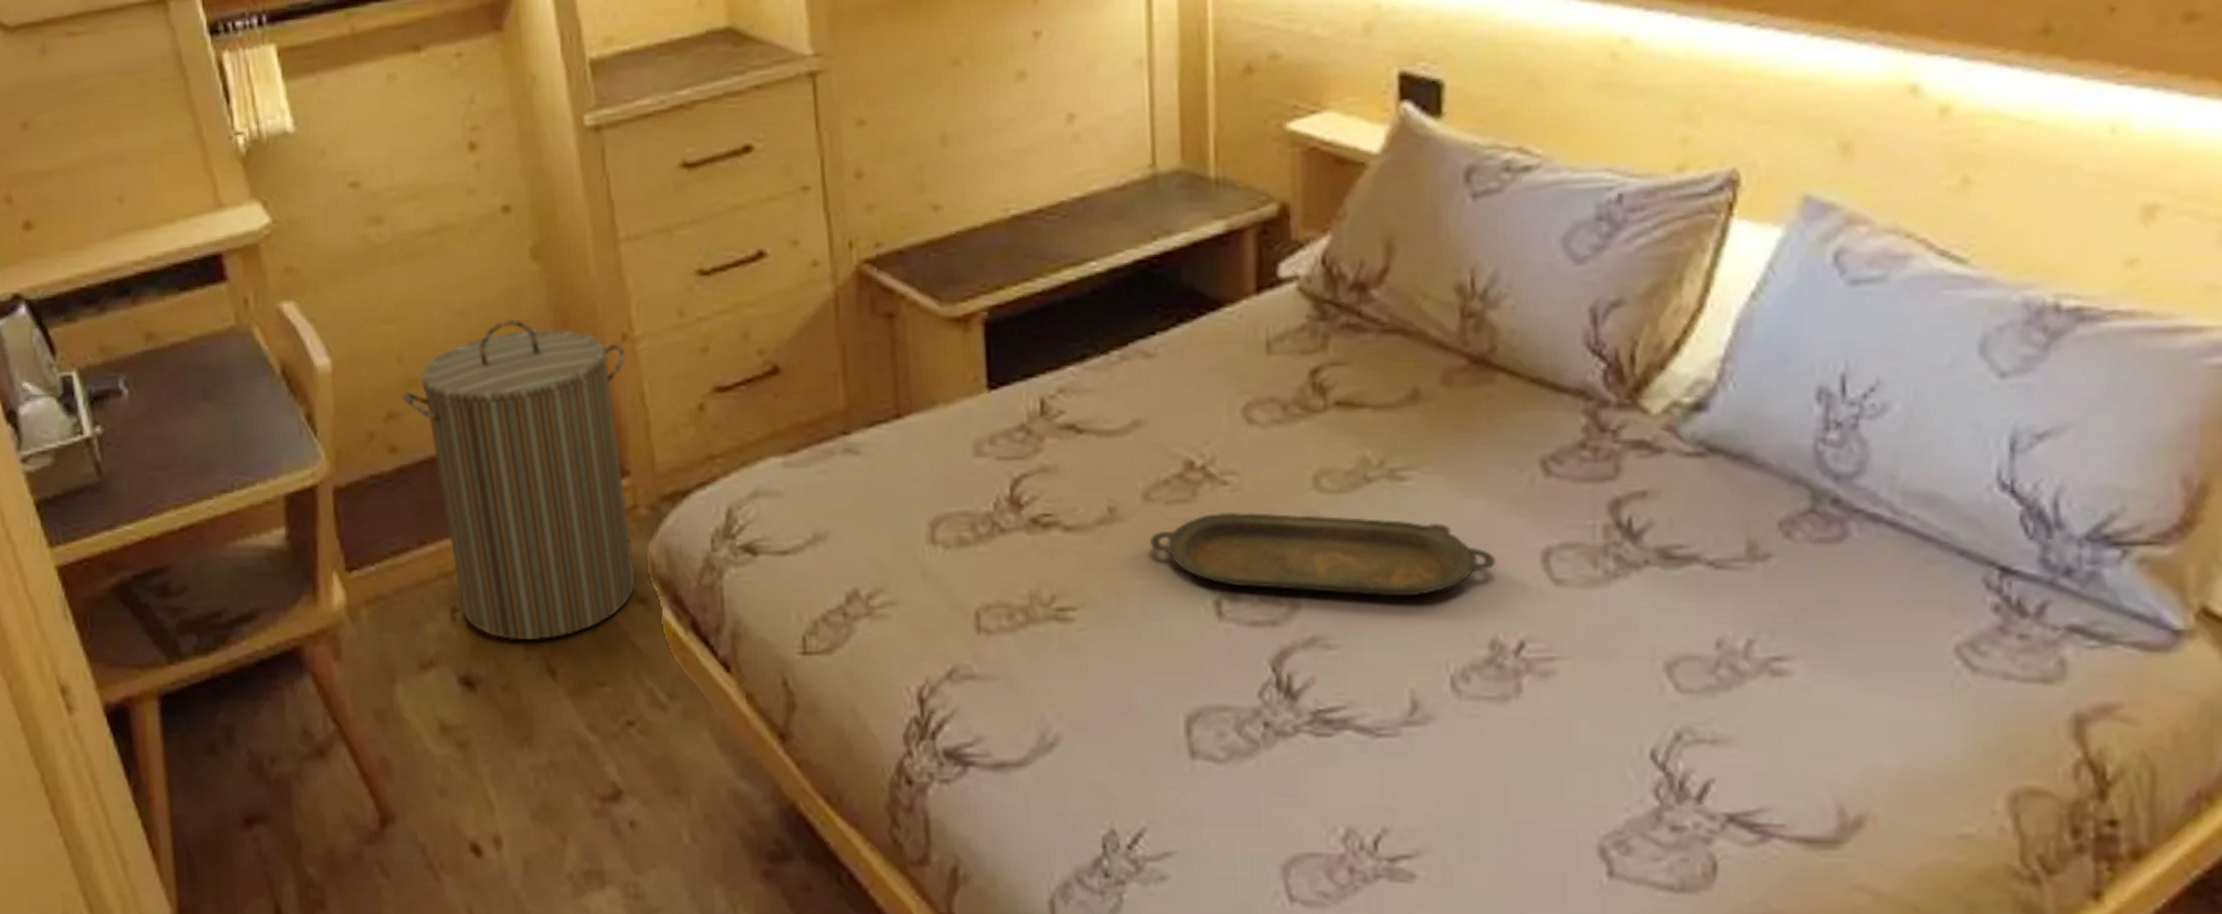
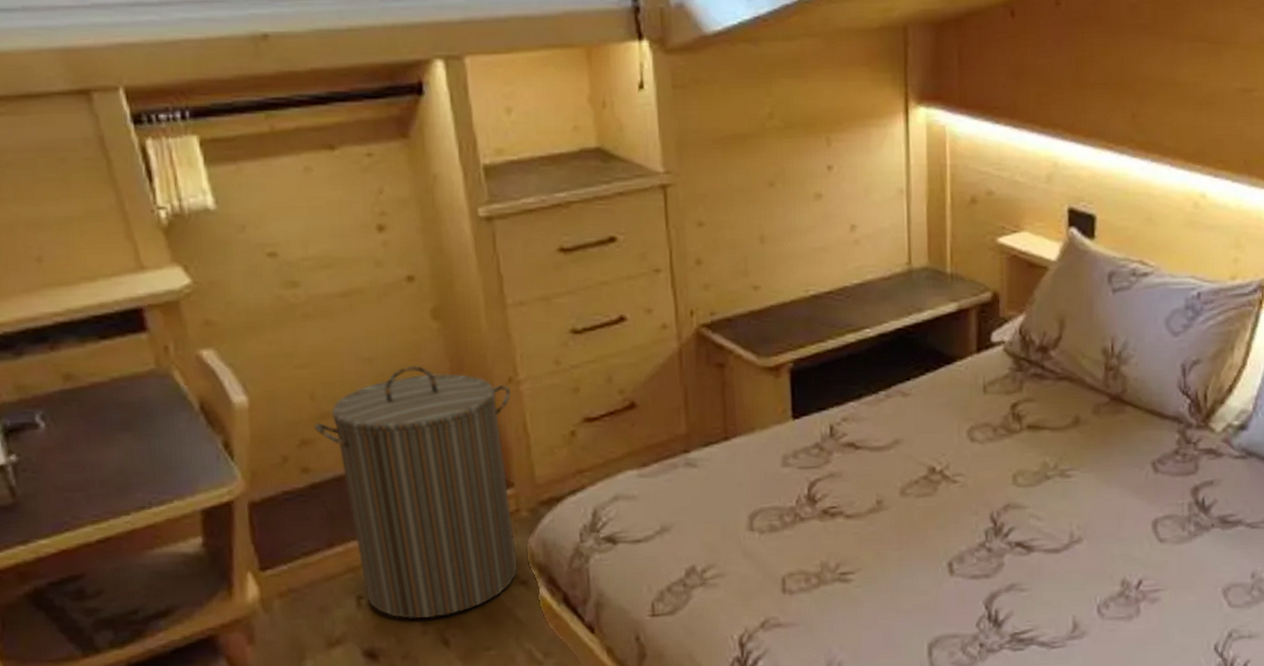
serving tray: present [1150,511,1497,598] -> none [905,501,1126,555]

